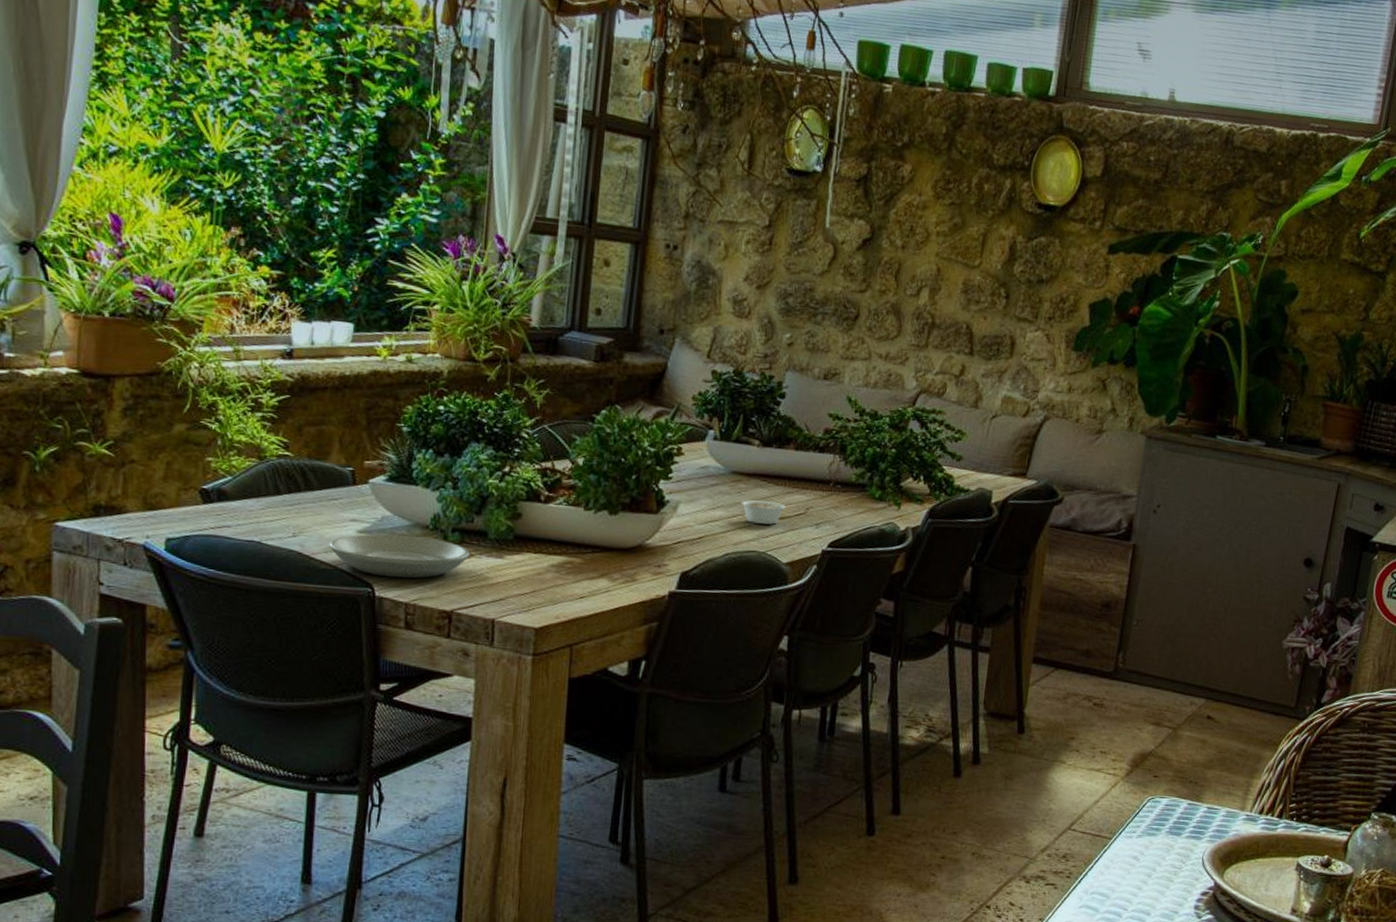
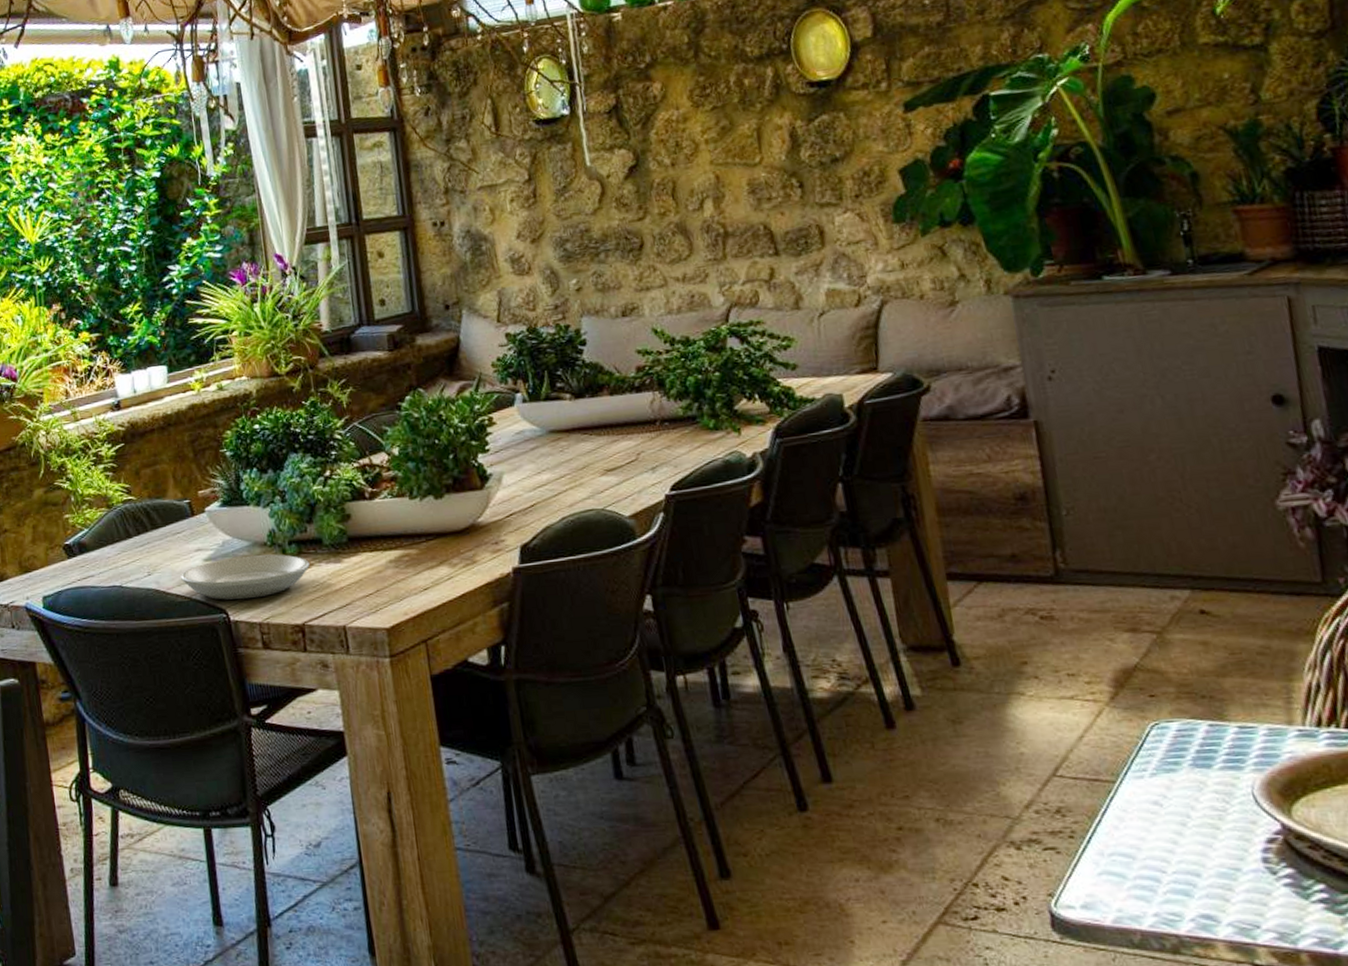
legume: present [741,500,793,525] -> none [566,449,621,480]

